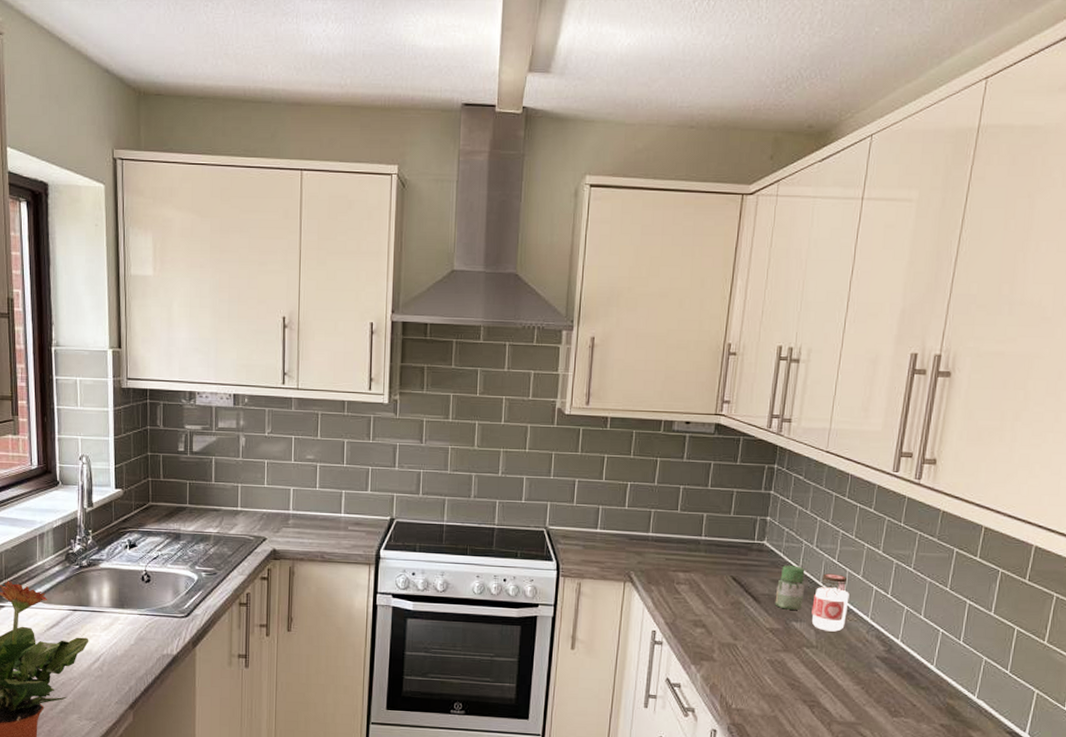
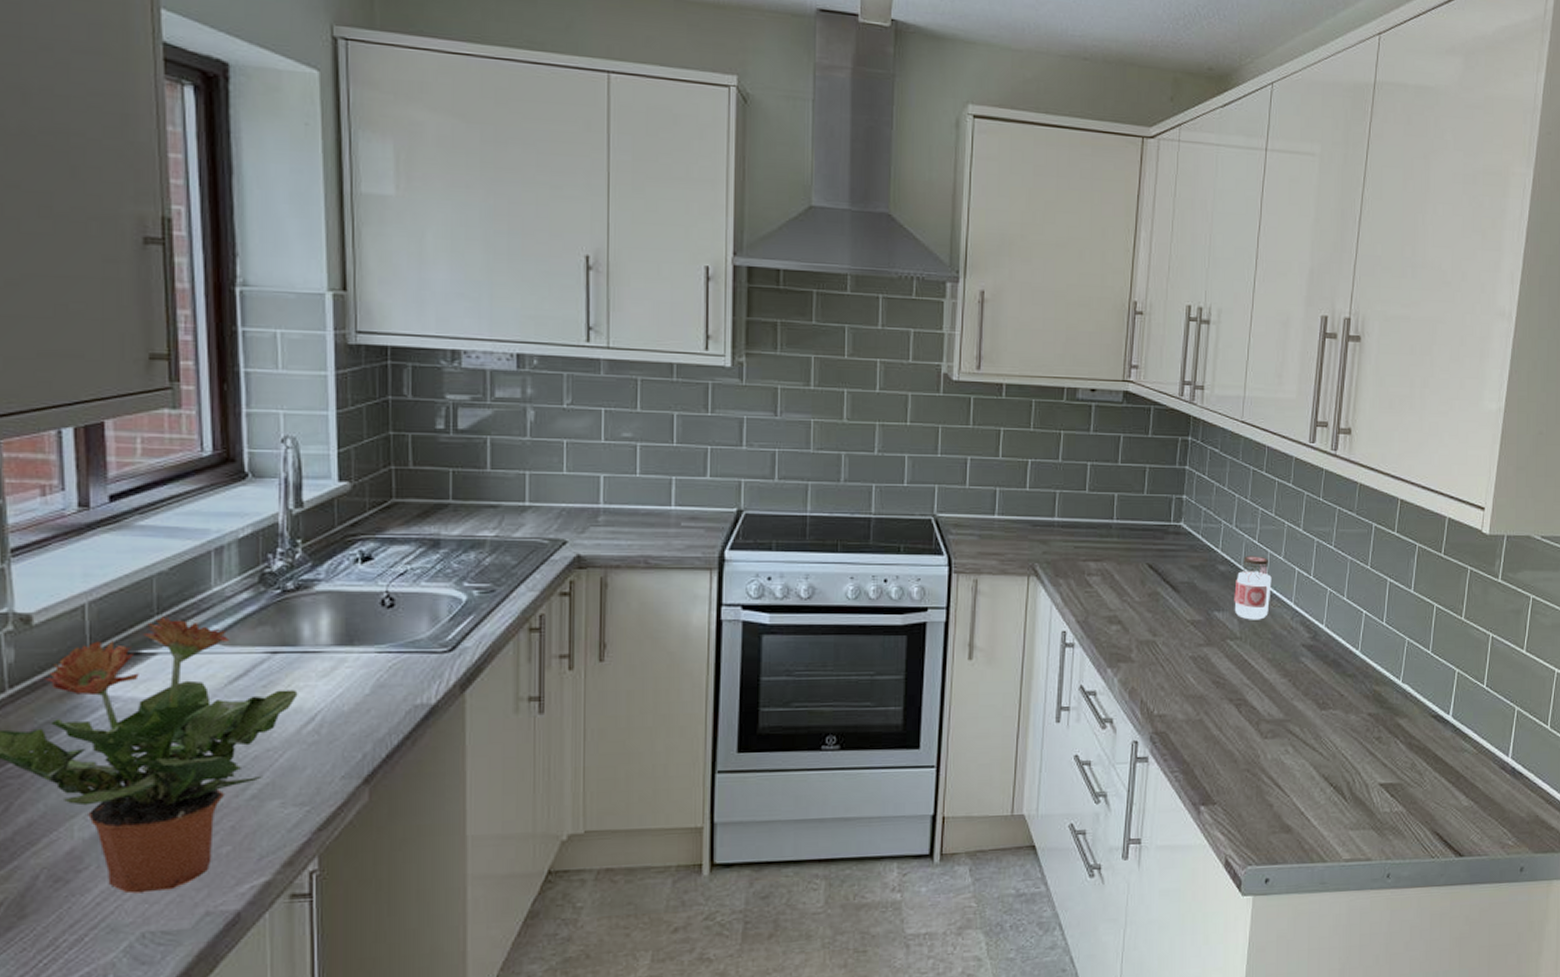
jar: present [775,565,806,610] -> none [1195,549,1226,598]

